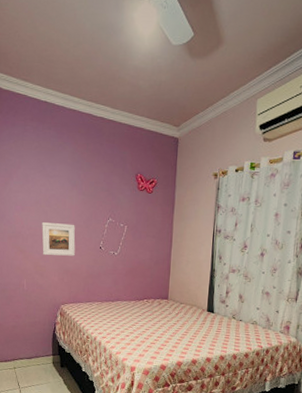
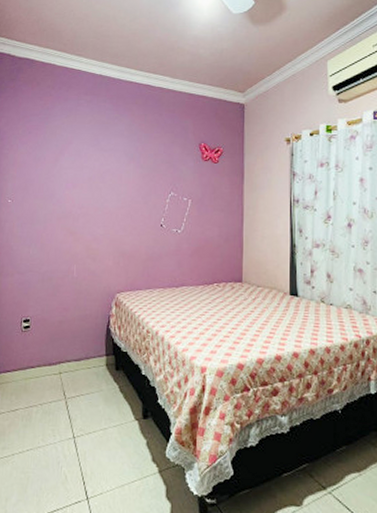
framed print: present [42,222,76,256] -> none [95,200,133,237]

